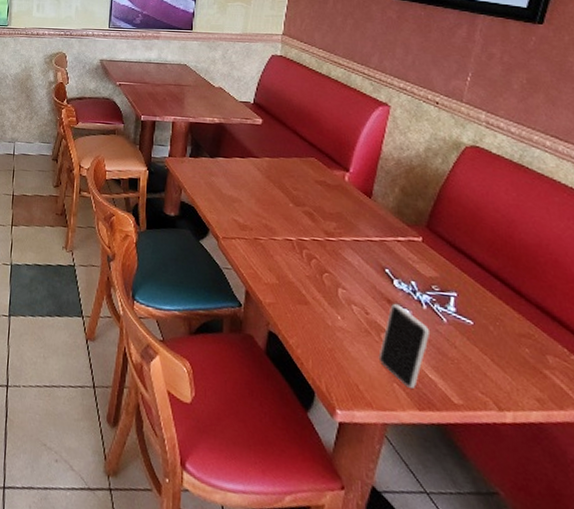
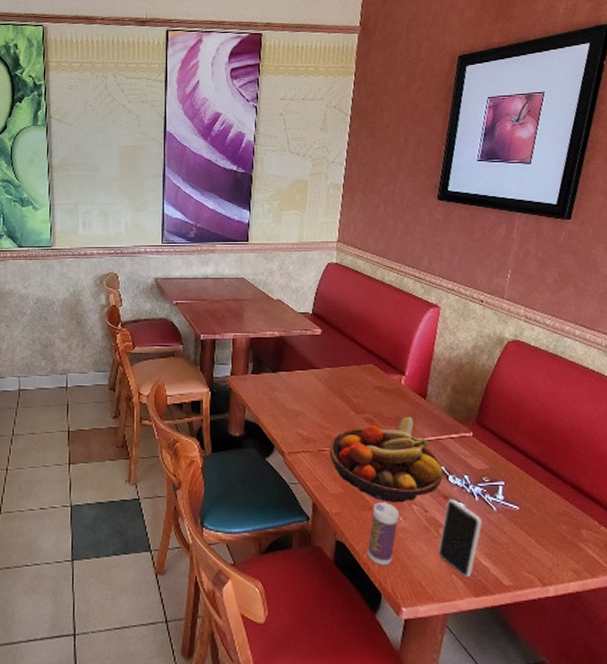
fruit bowl: none [265,213,387,302] -> present [329,416,443,503]
beverage can: none [301,298,337,364] -> present [367,502,399,566]

